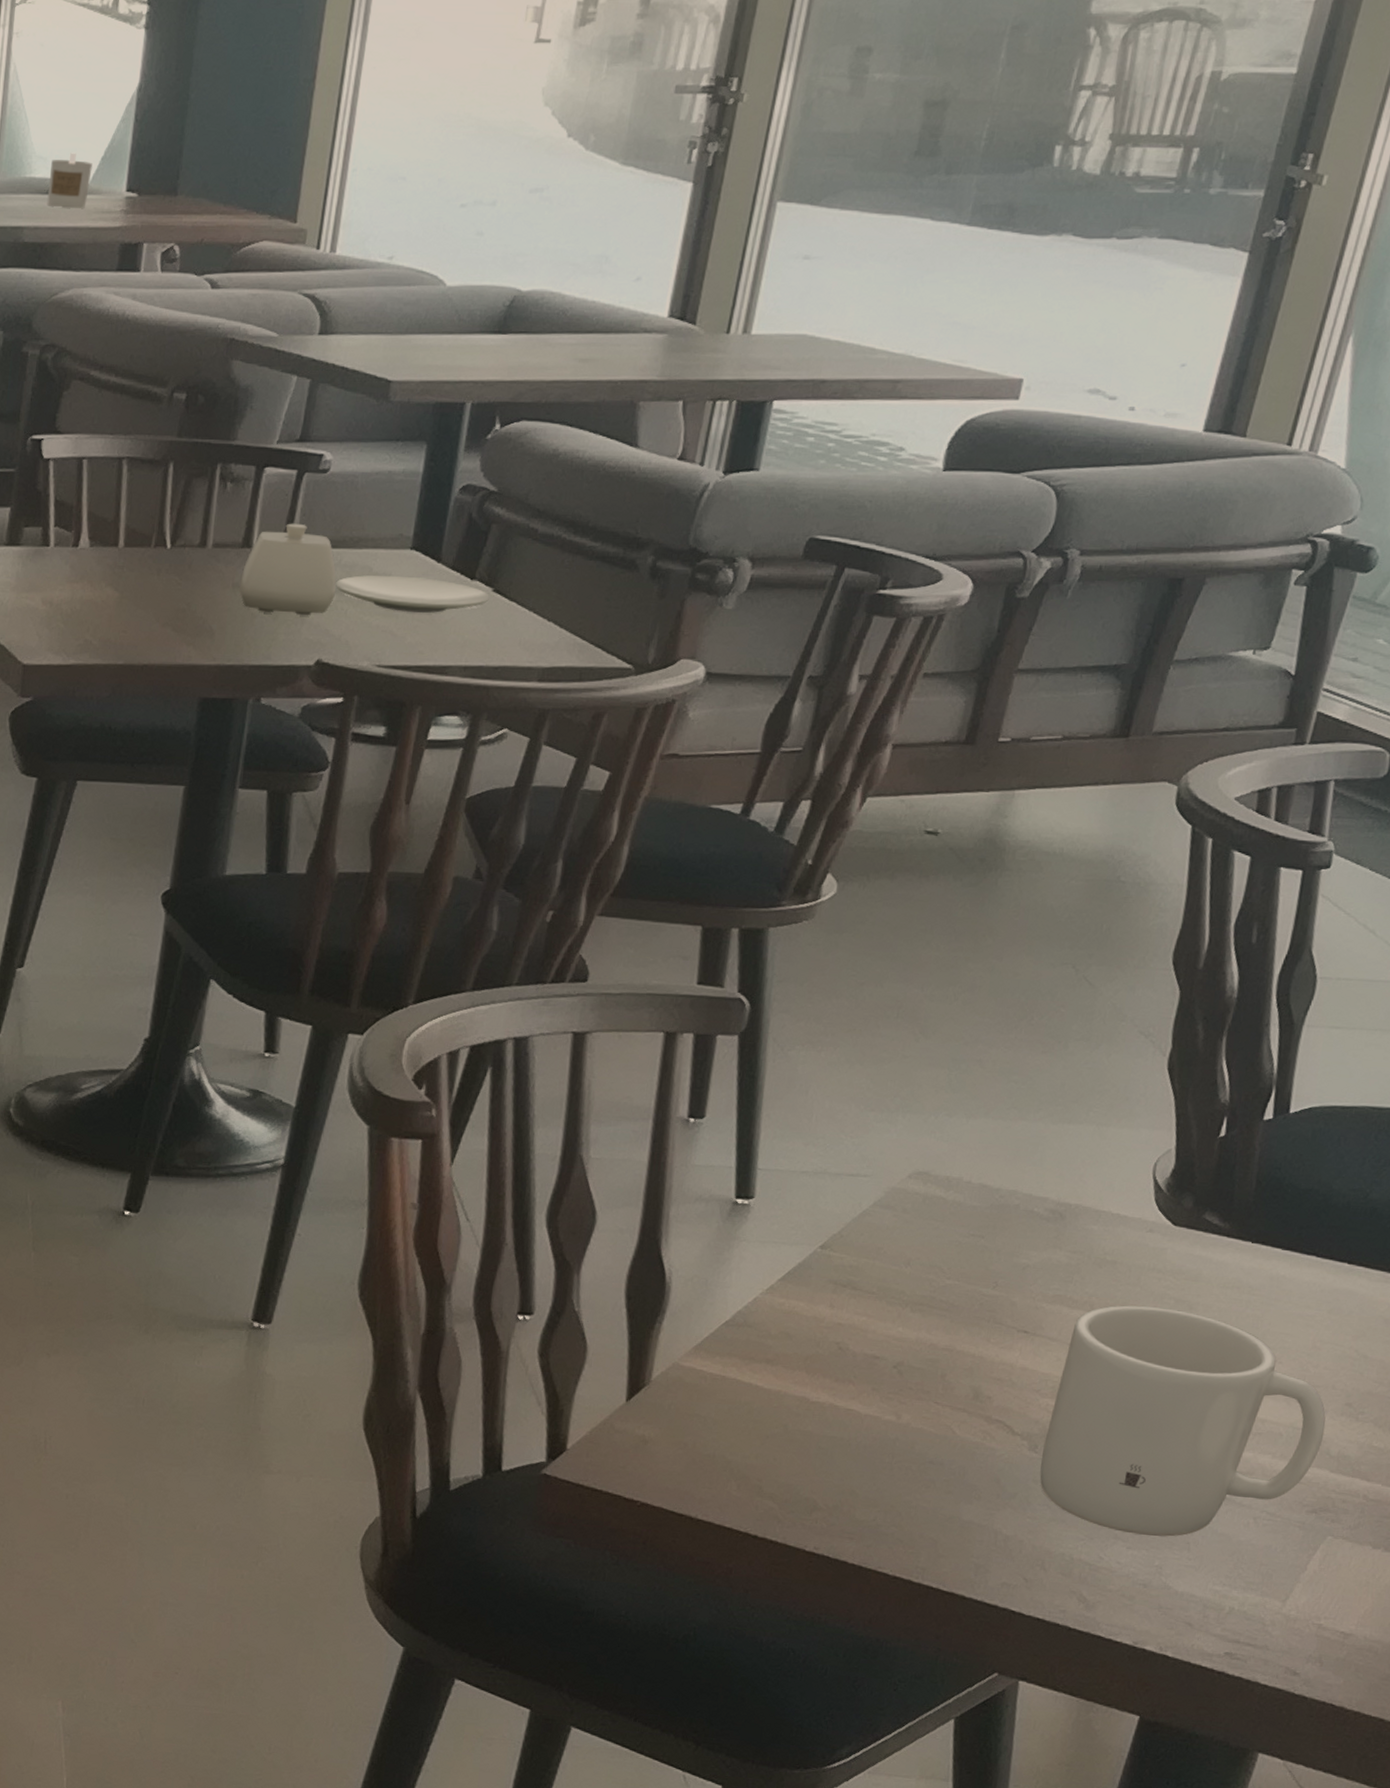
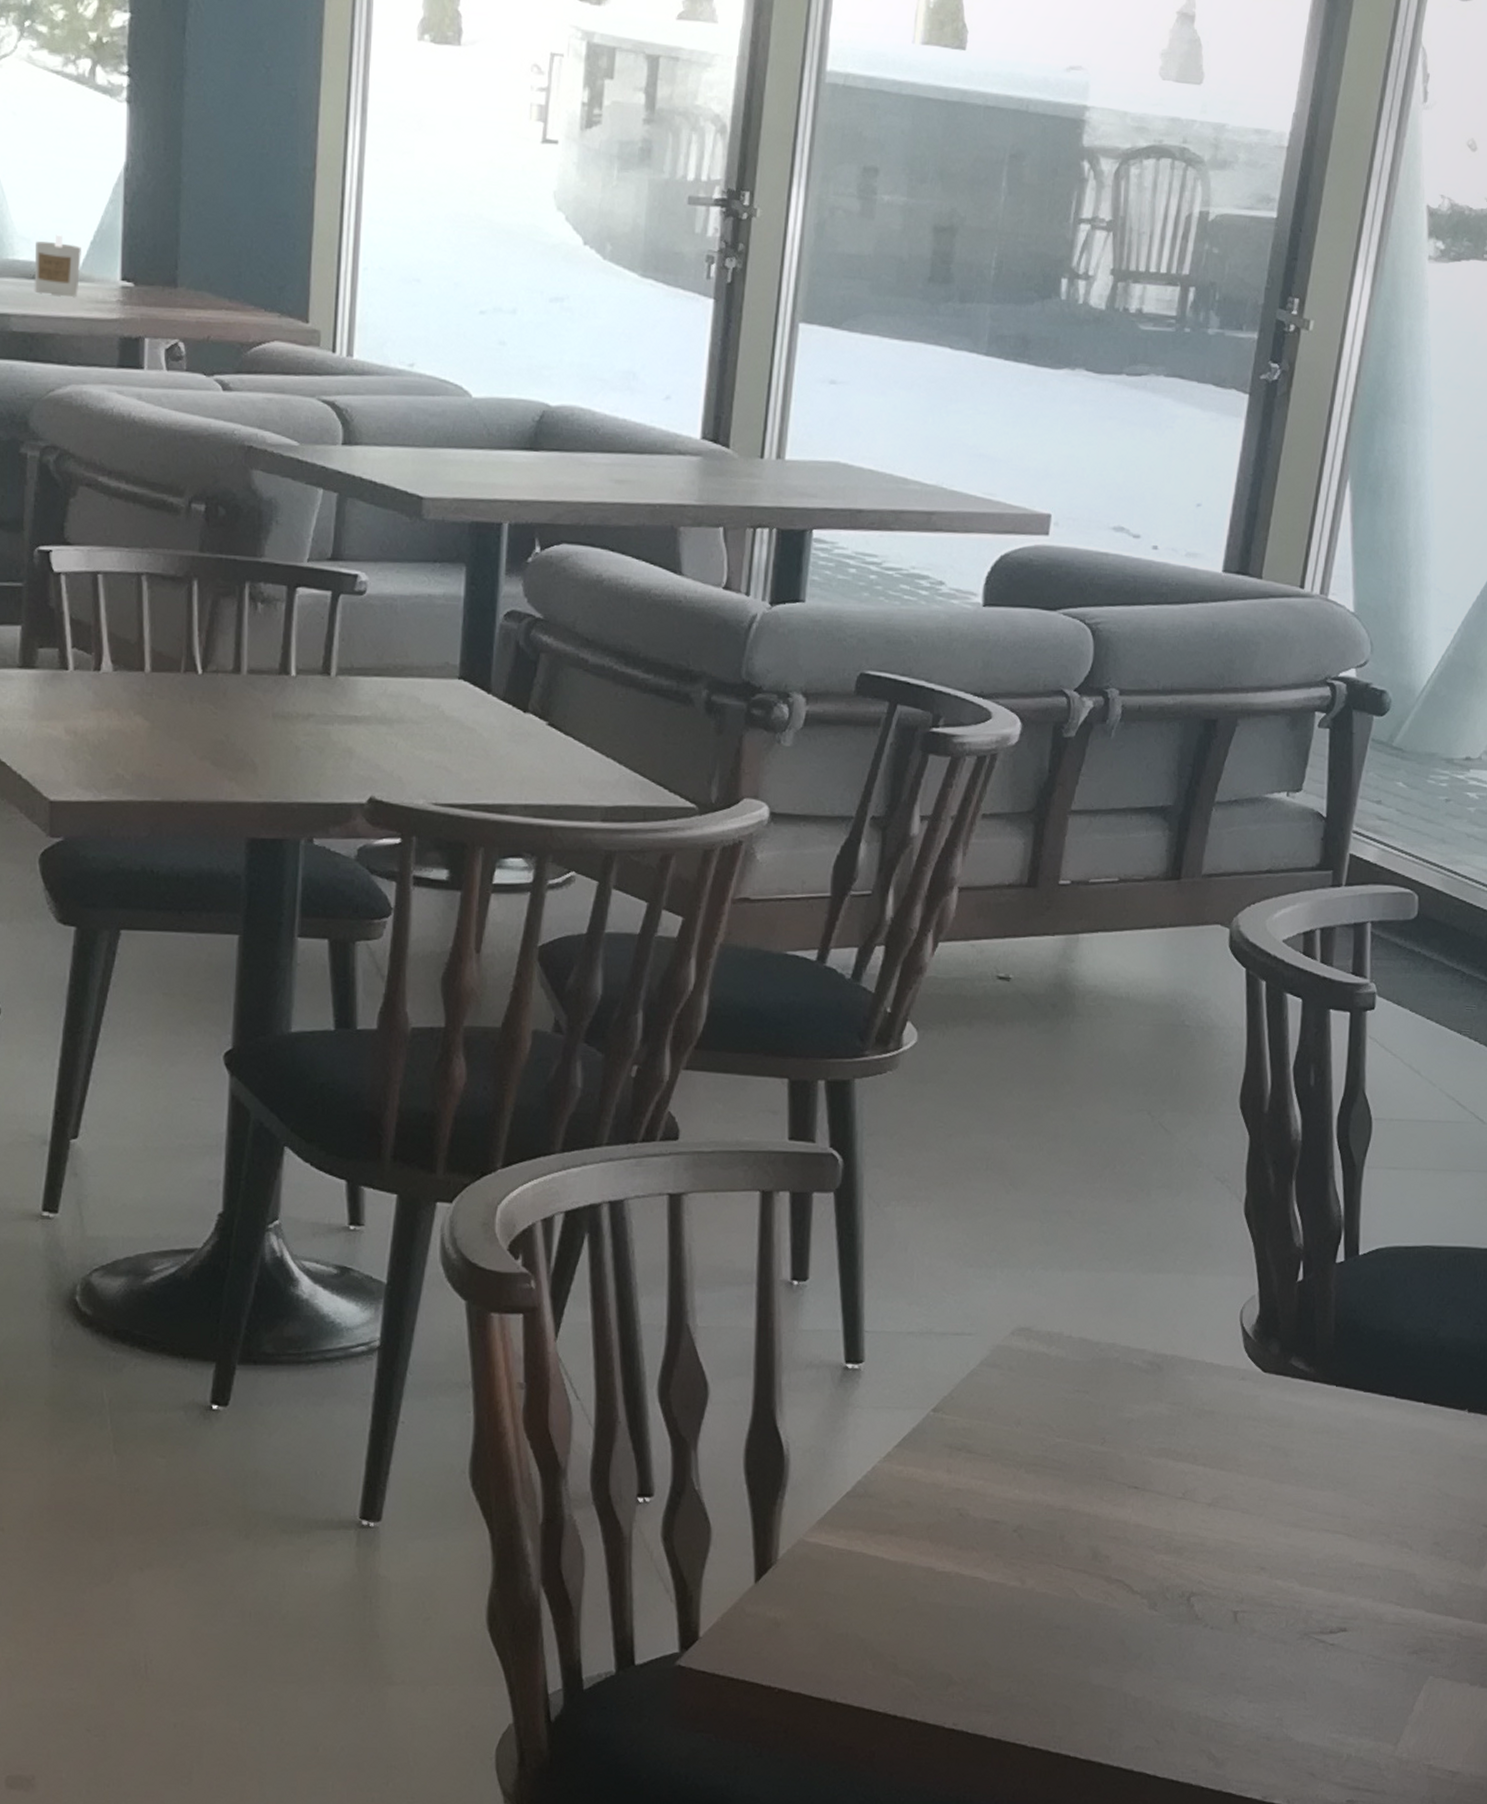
sugar bowl: present [238,523,337,615] -> none [279,648,383,749]
plate: present [336,575,490,613] -> none [383,706,544,748]
mug: present [1040,1305,1326,1537] -> none [1161,1454,1418,1688]

